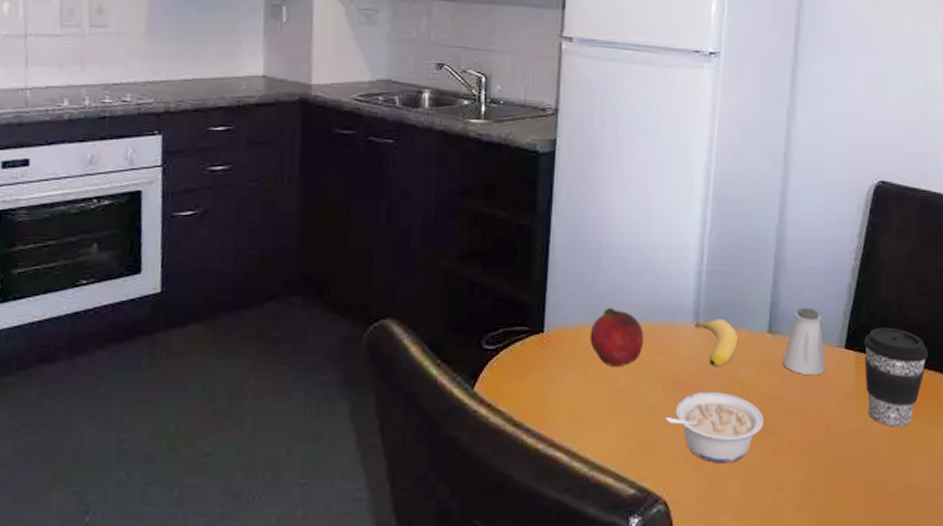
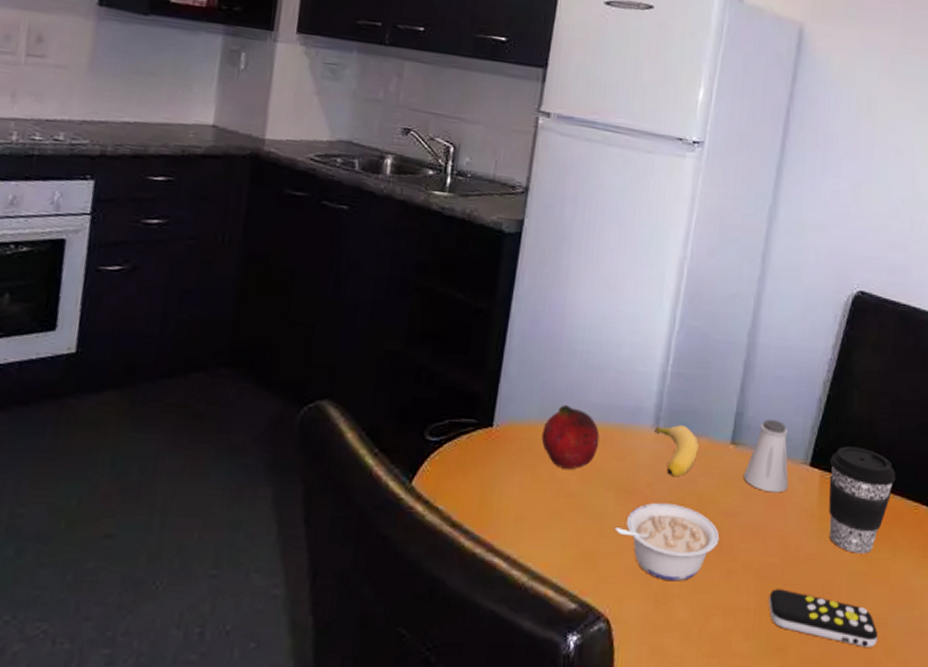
remote control: none [815,464,921,513] -> present [768,589,878,647]

